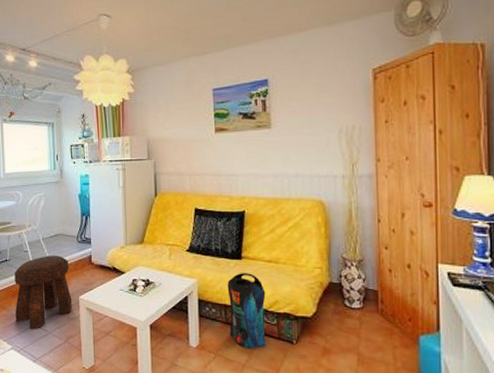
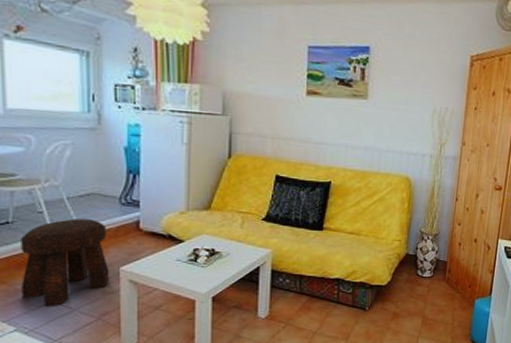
pouch: present [227,273,266,349] -> none [302,244,344,317]

